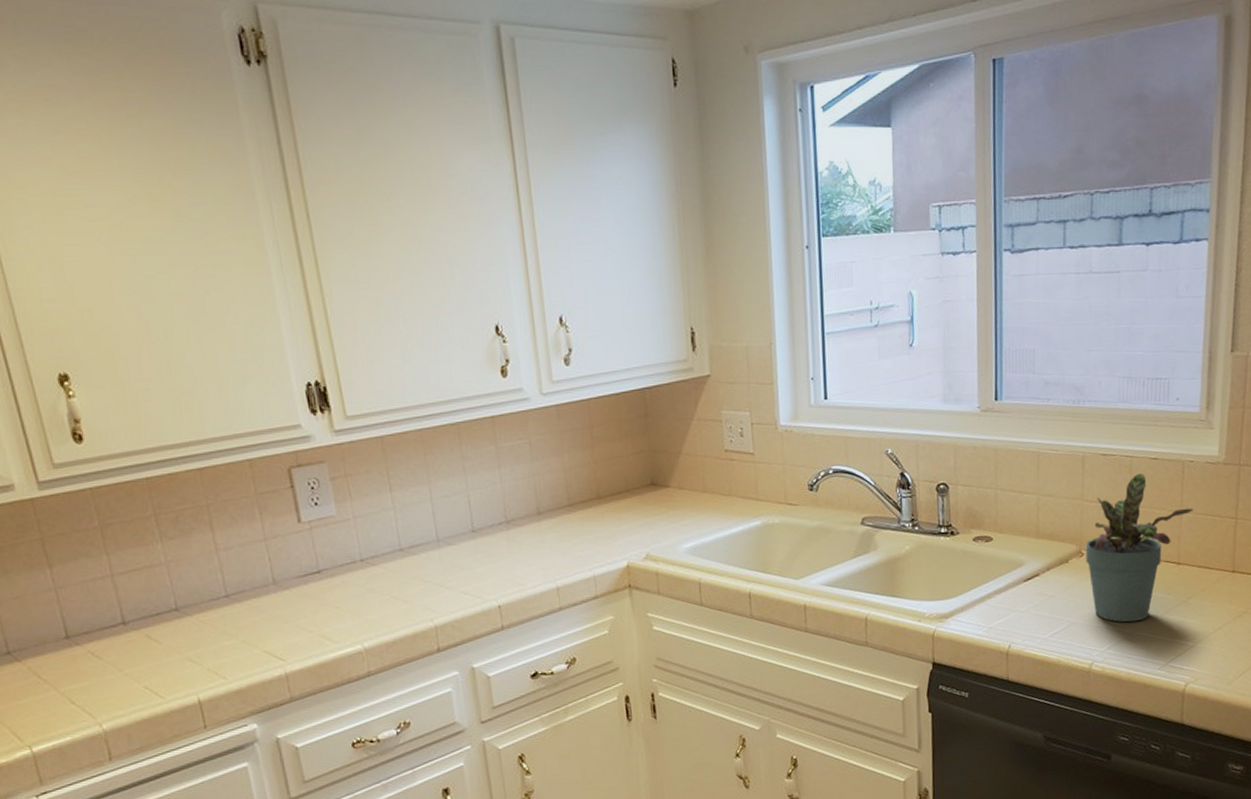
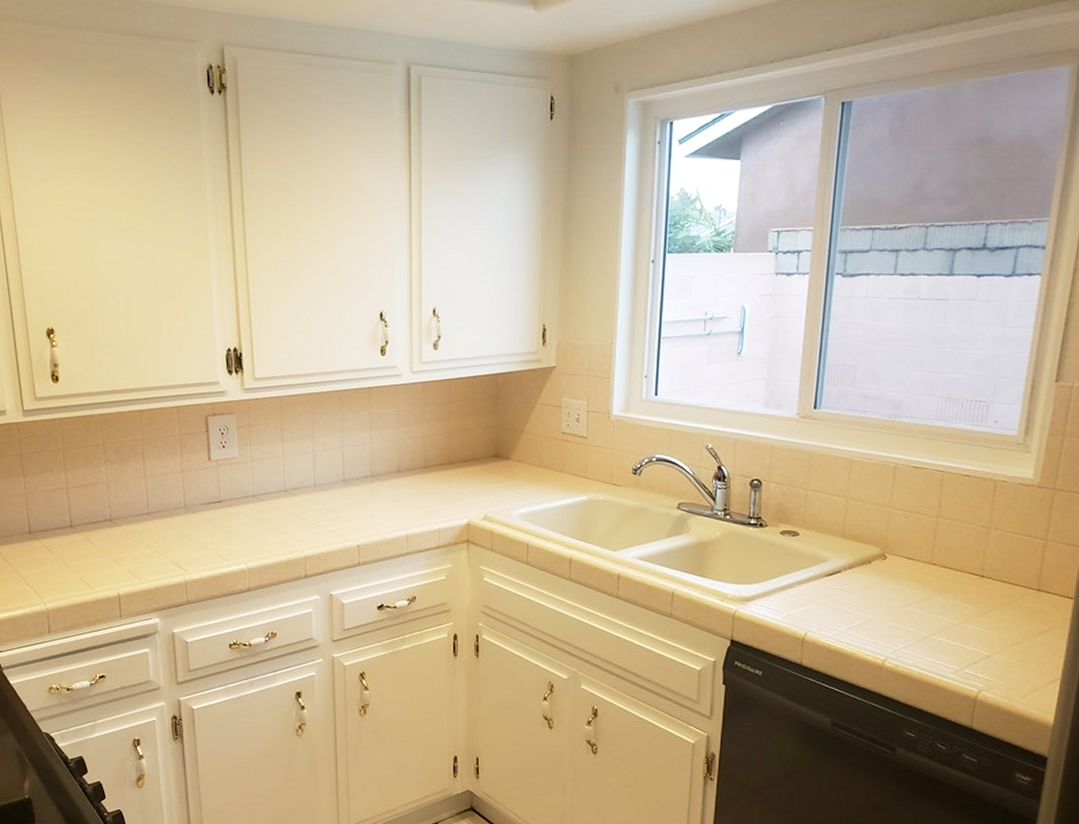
potted plant: present [1085,474,1193,623] -> none [887,488,1002,626]

